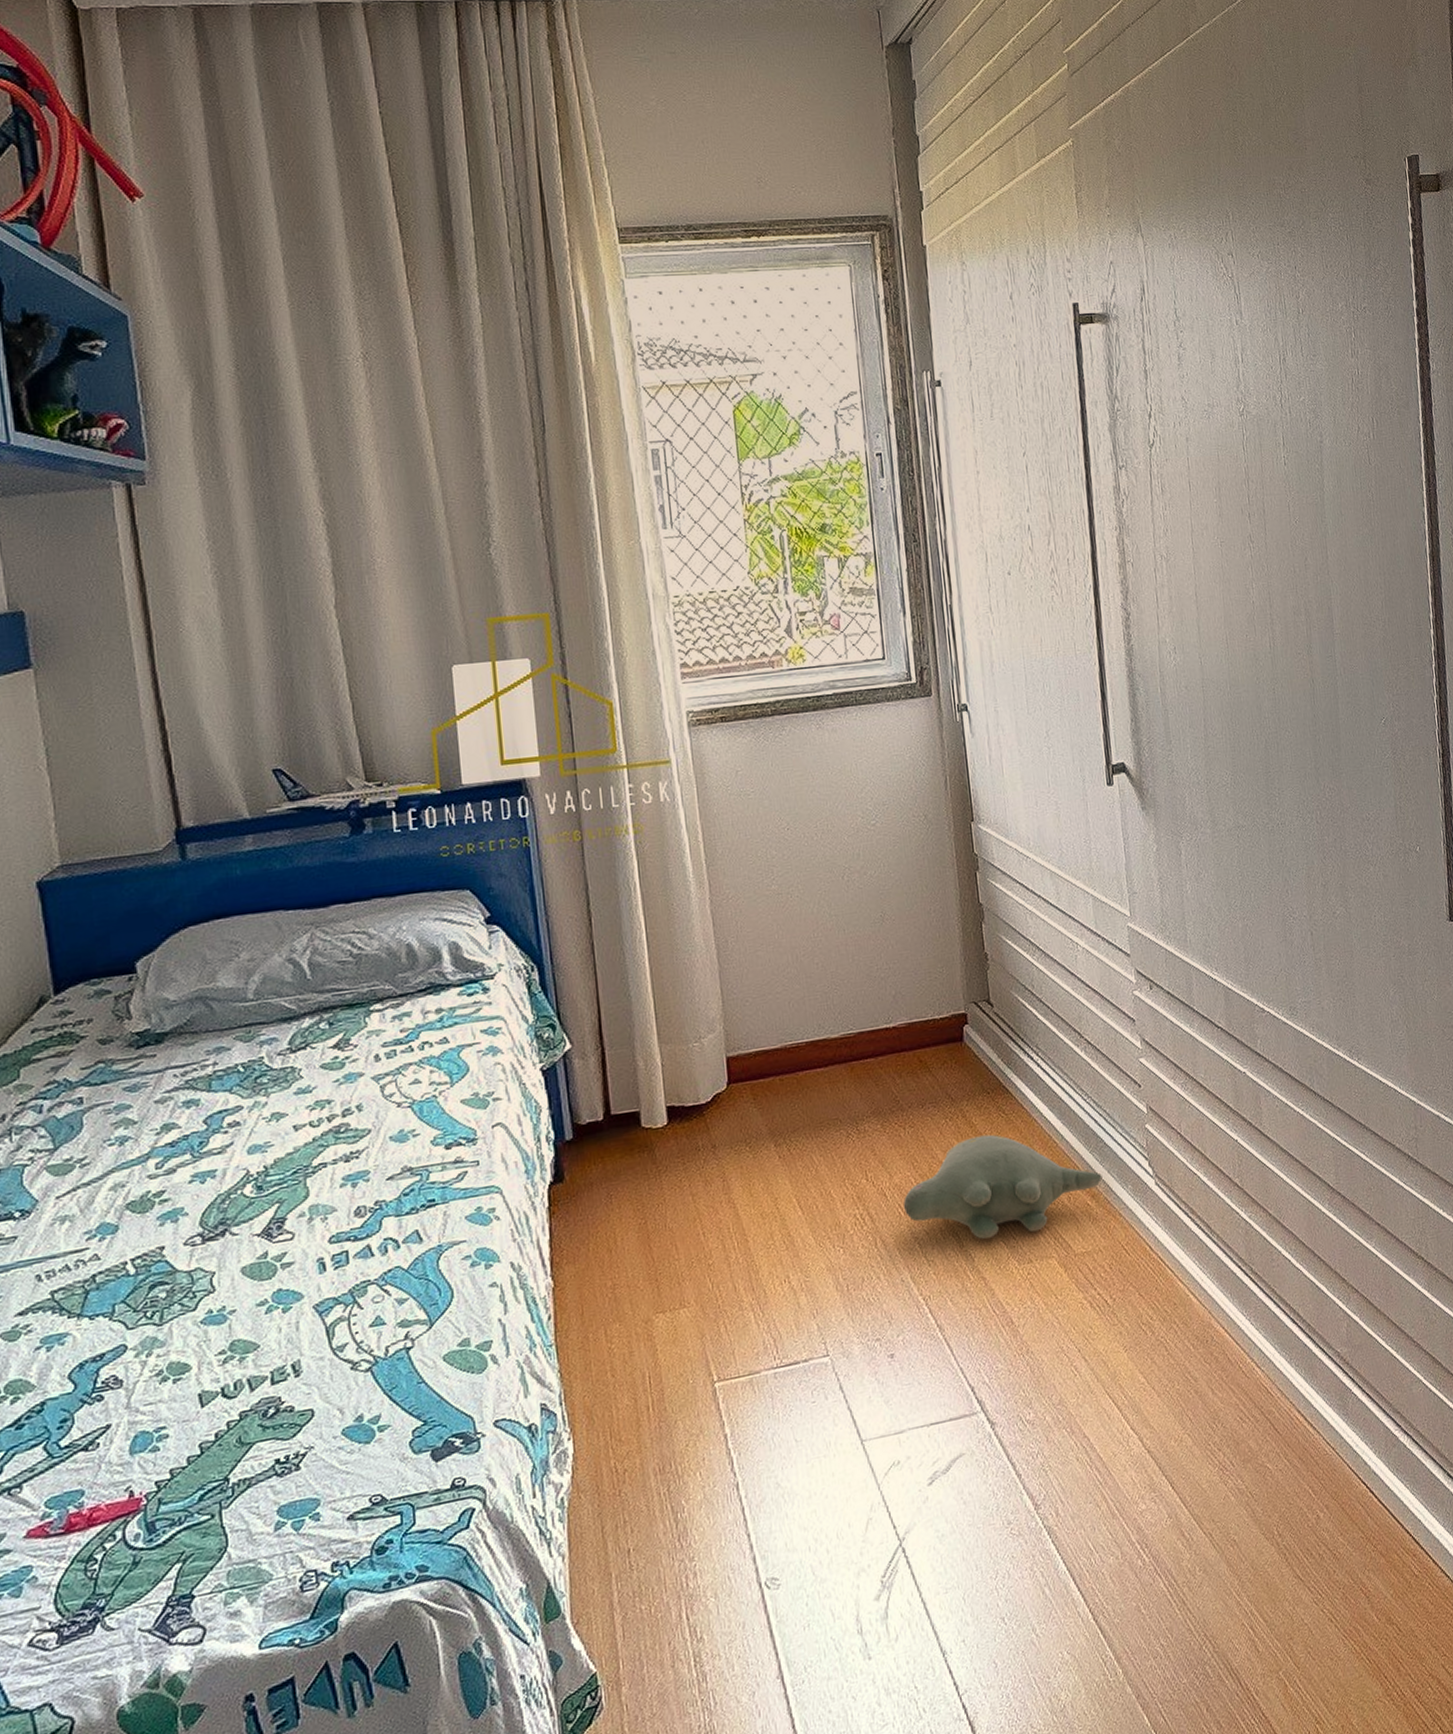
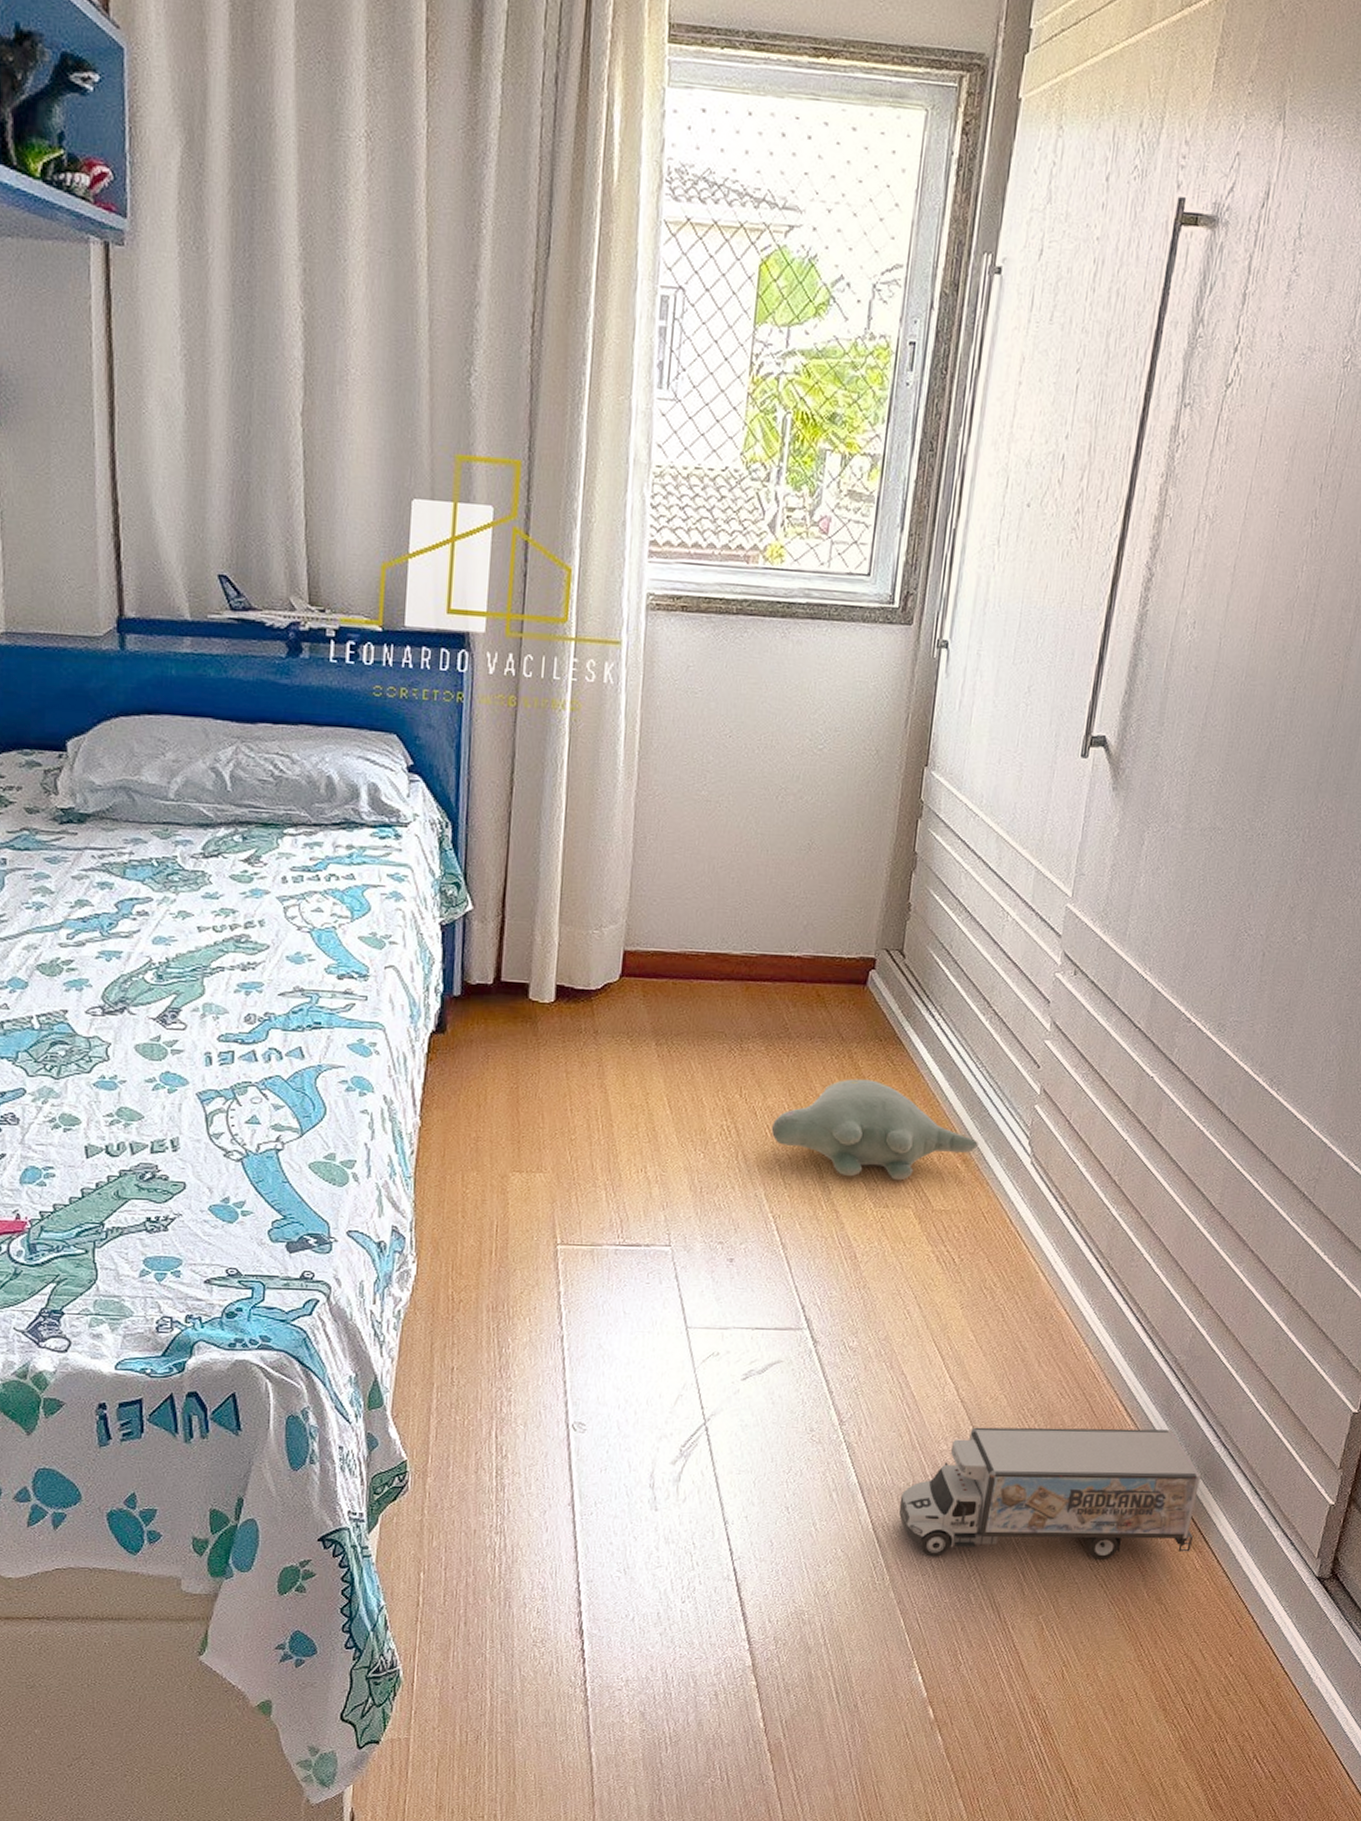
toy truck: none [1112,1429,1405,1635] -> present [898,1427,1201,1560]

